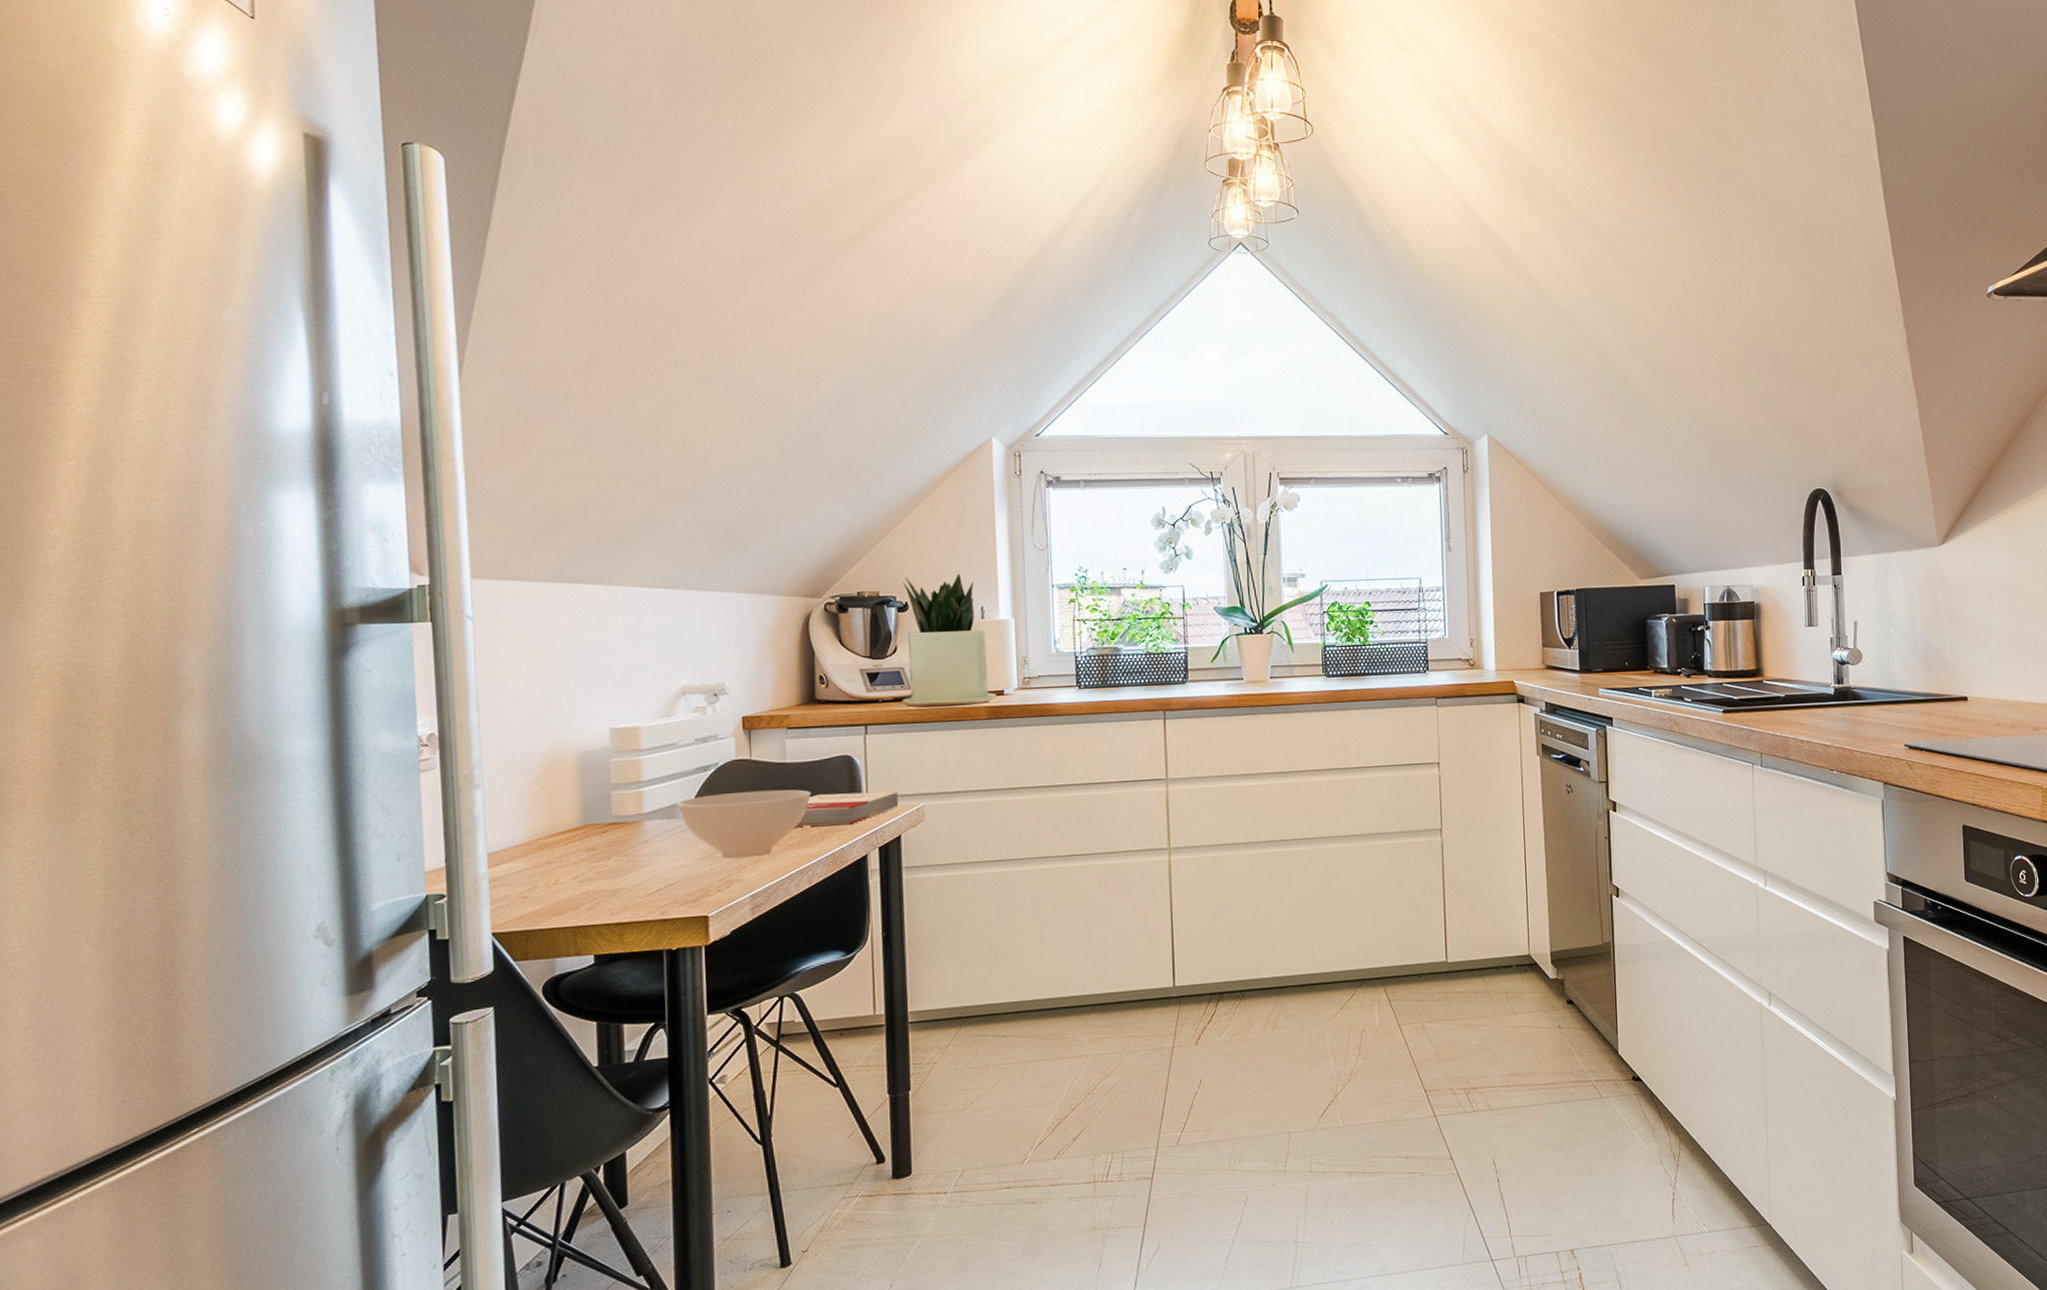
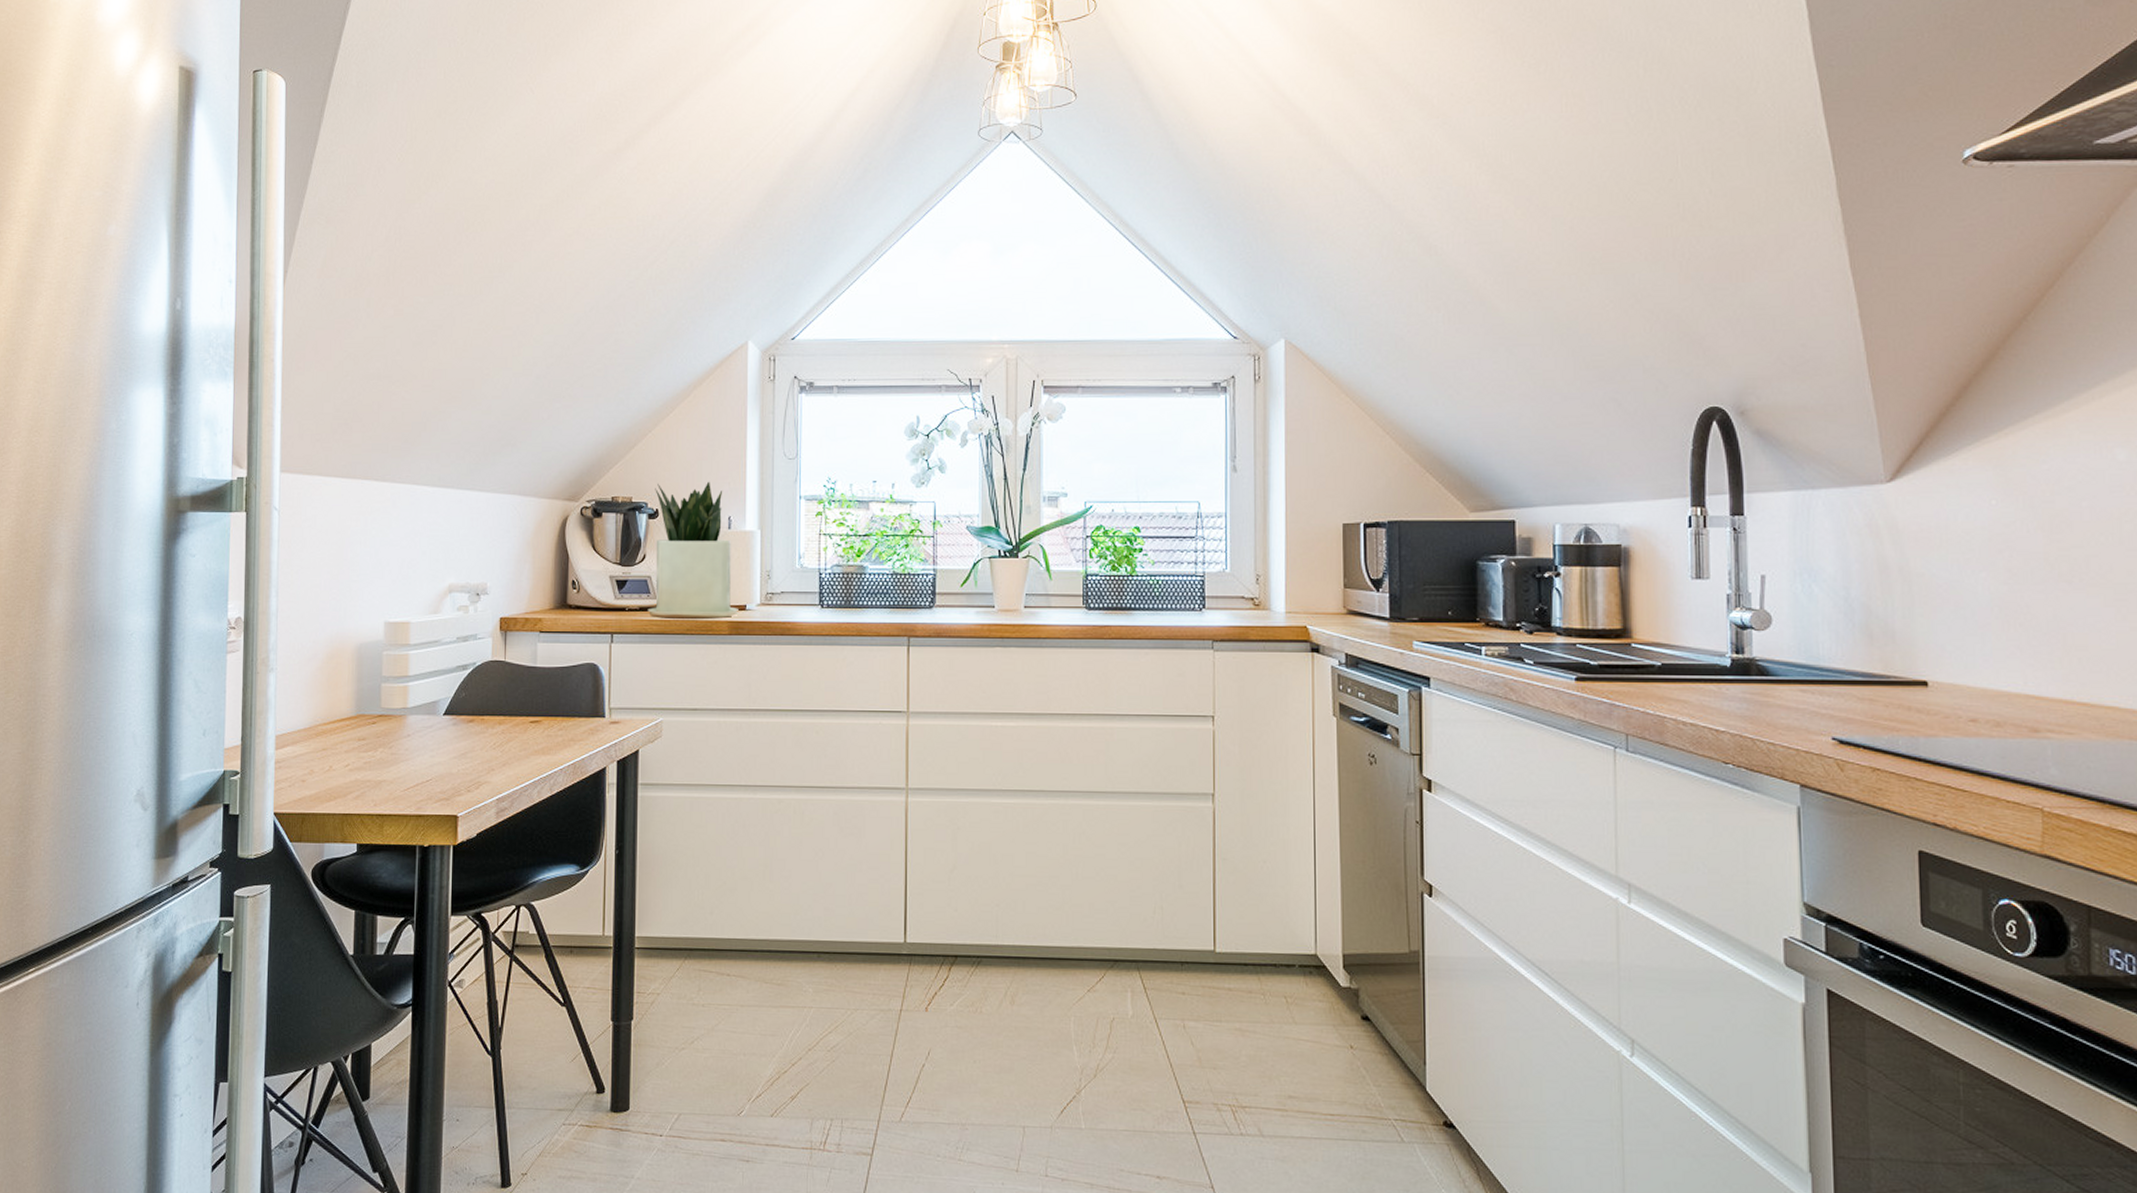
bowl: present [676,789,812,859] -> none [437,693,558,761]
book: present [796,791,899,827] -> none [542,701,639,735]

